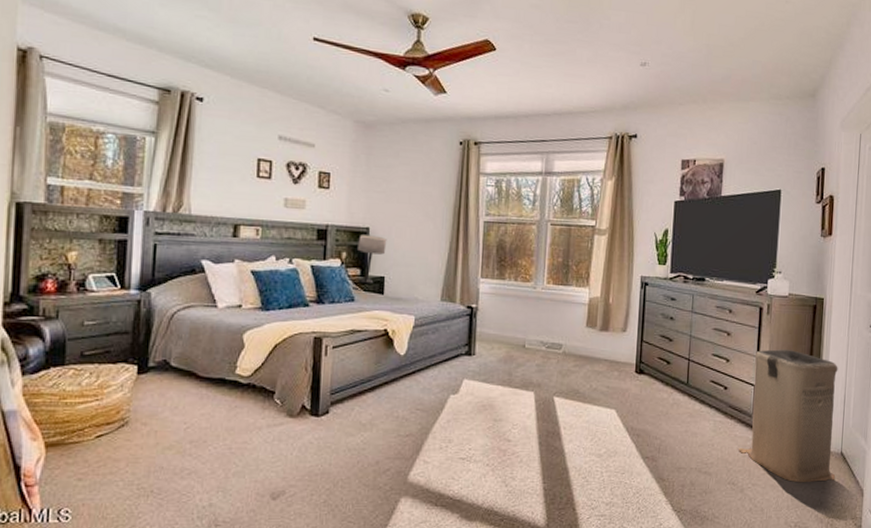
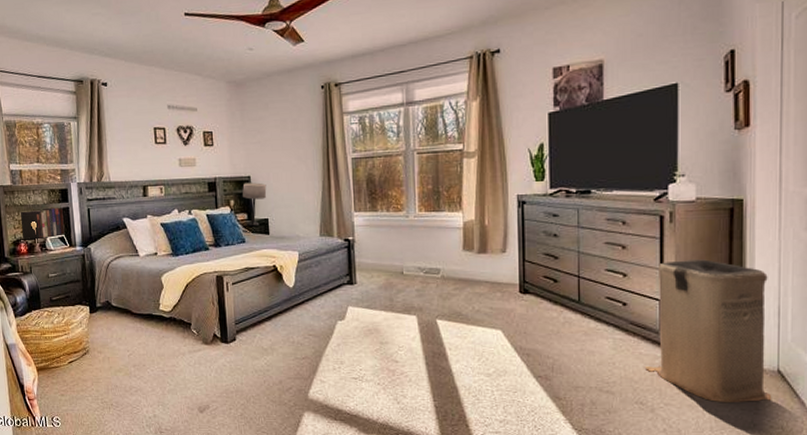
books: none [50,236,118,276] -> present [20,207,65,240]

